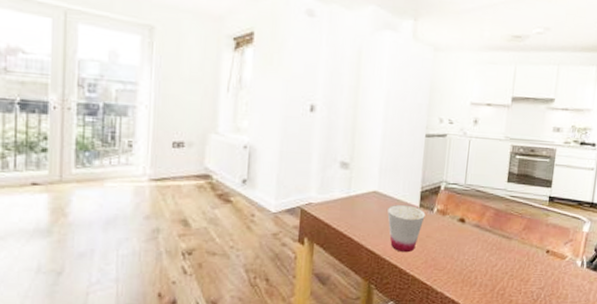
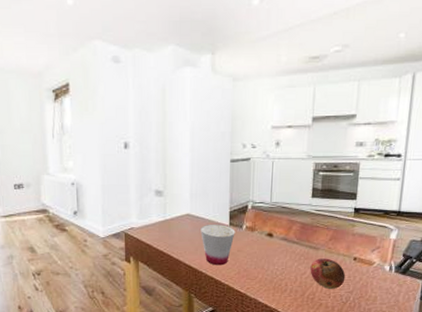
fruit: none [501,249,538,285] -> present [310,258,346,290]

